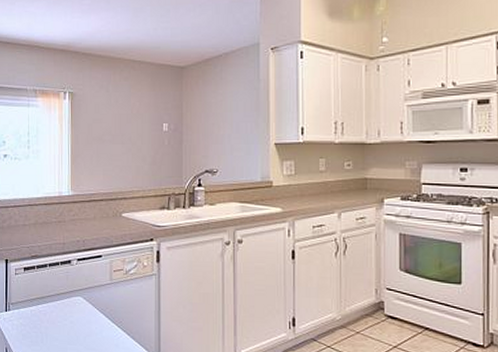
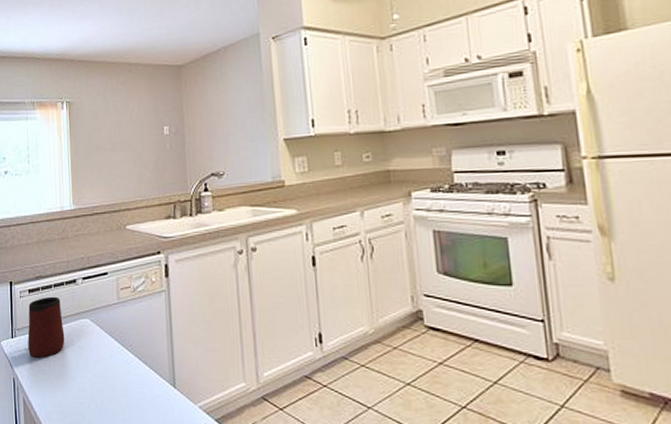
mug: none [21,275,58,331] -> present [28,296,65,358]

